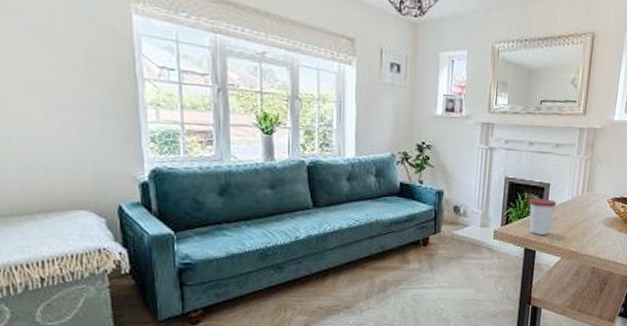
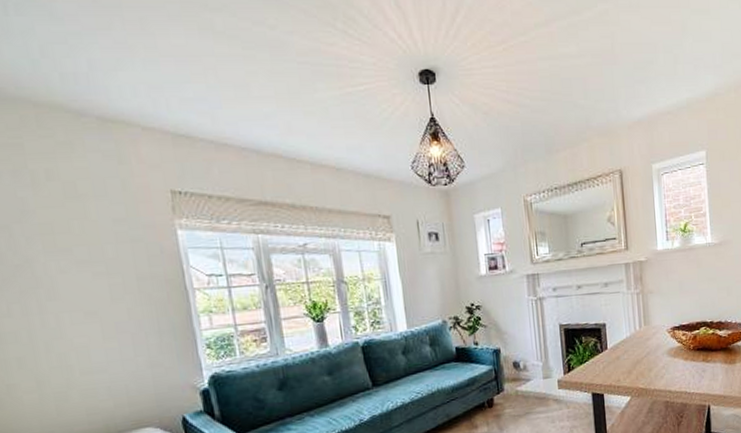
cup: present [528,193,557,235] -> none [587,333,616,377]

